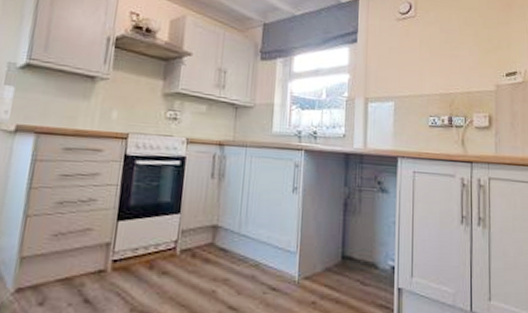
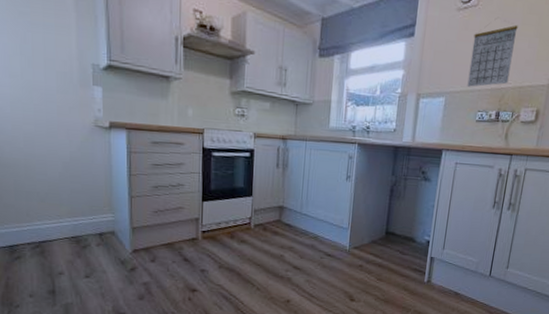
calendar: none [415,27,456,92] -> present [467,17,518,87]

